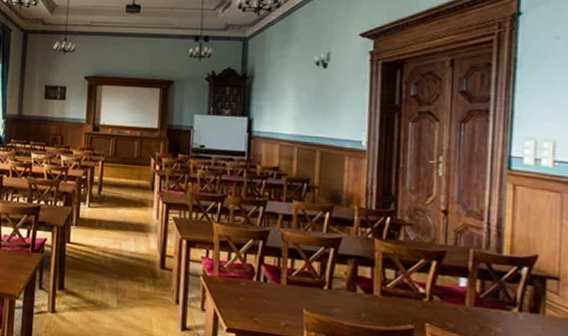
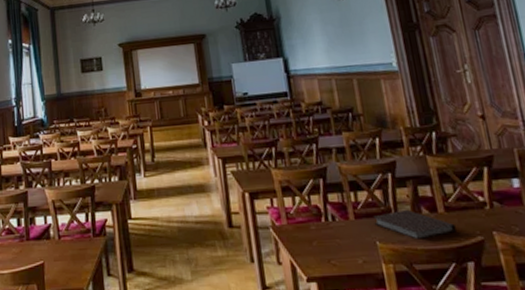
notebook: none [305,285,388,317] -> present [373,210,456,240]

